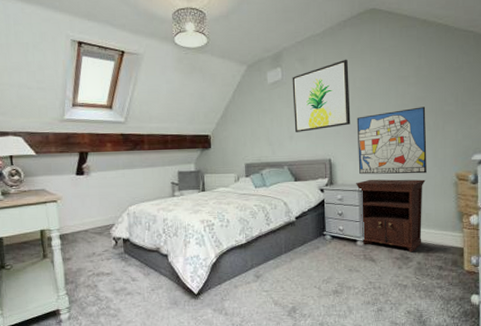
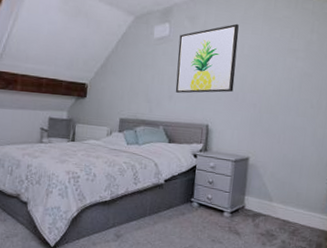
wall art: present [356,107,427,175] -> none [235,83,311,152]
nightstand: present [356,179,426,253] -> none [230,150,301,230]

